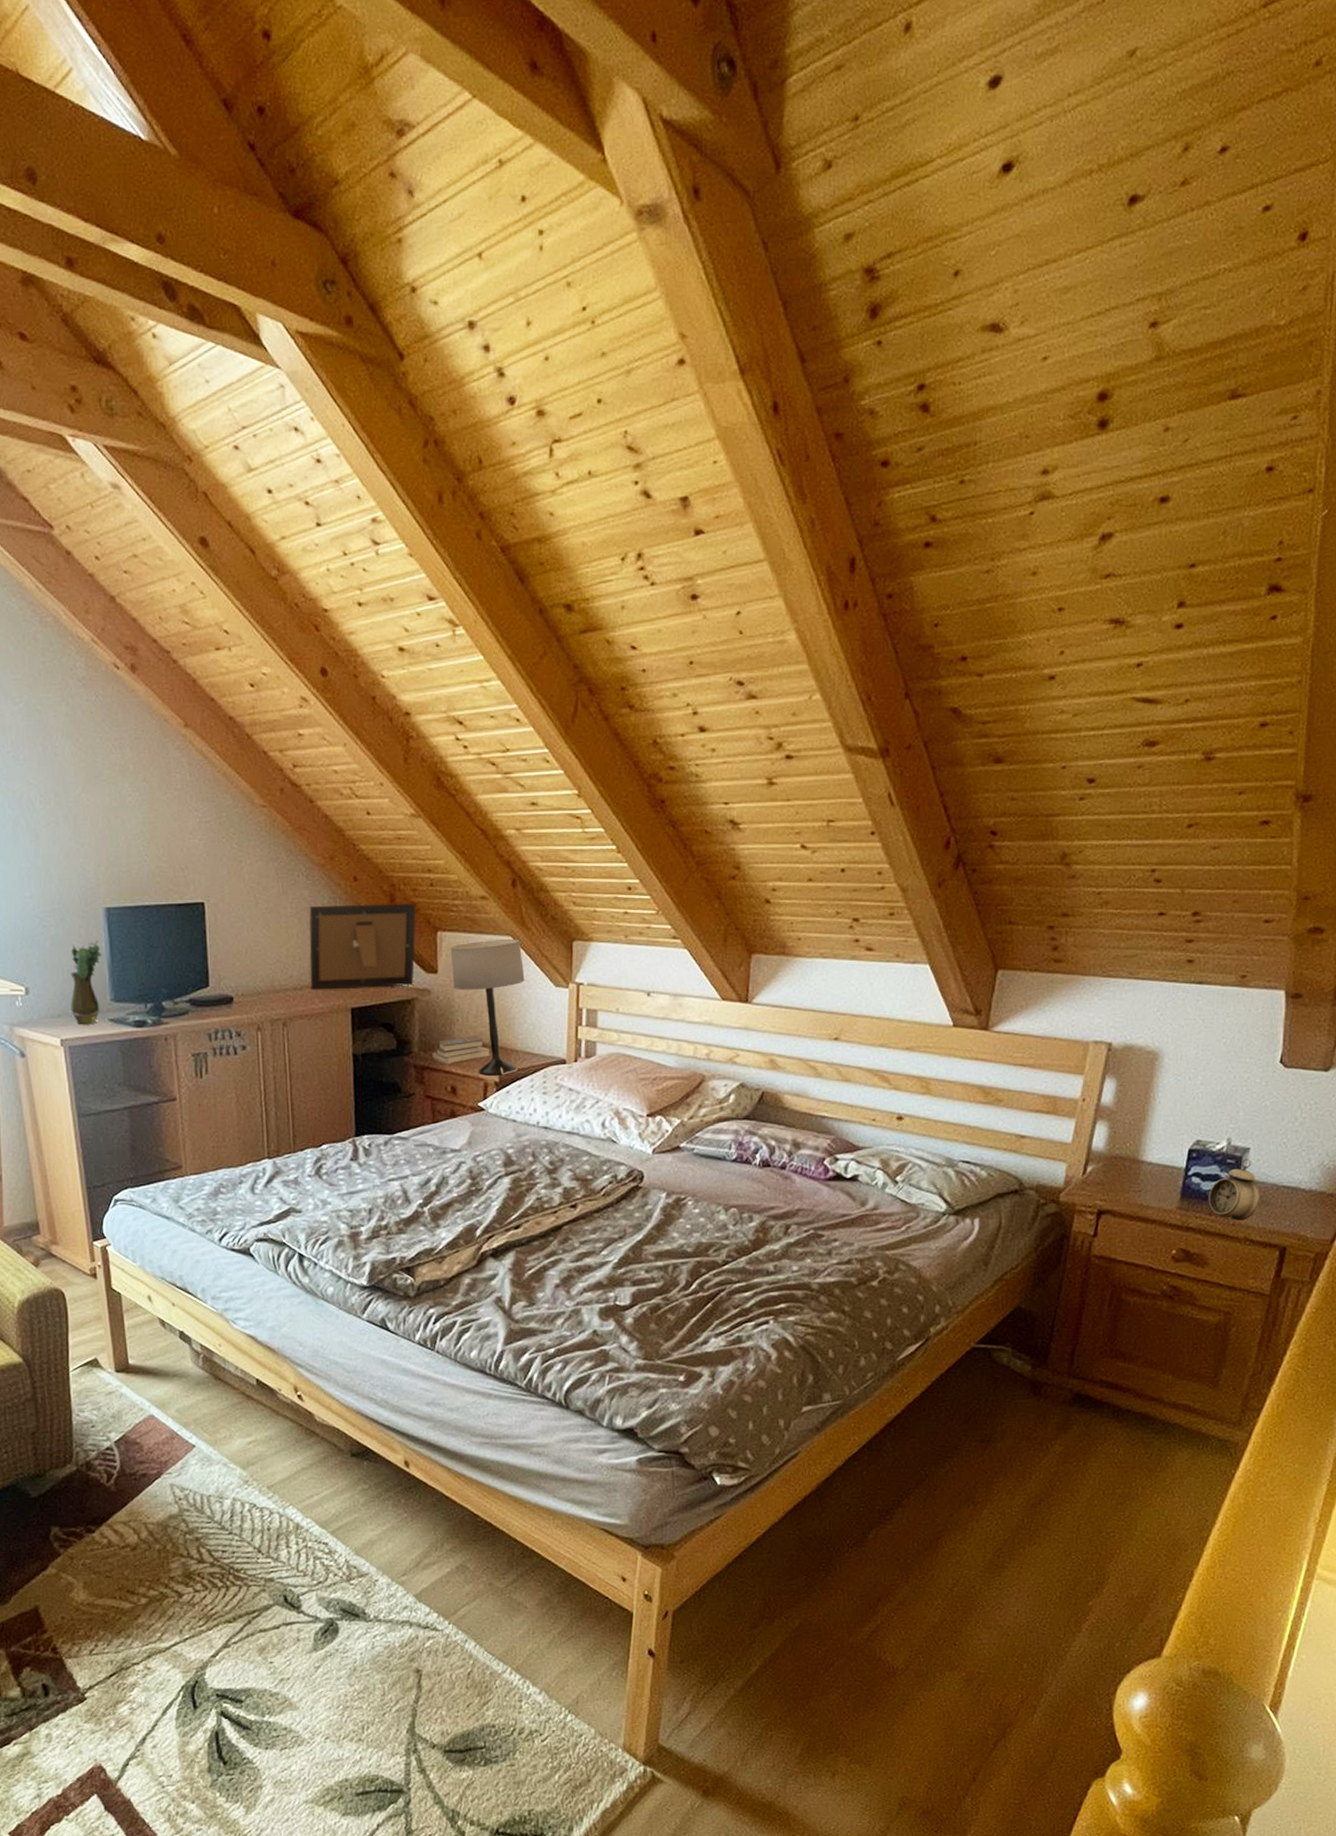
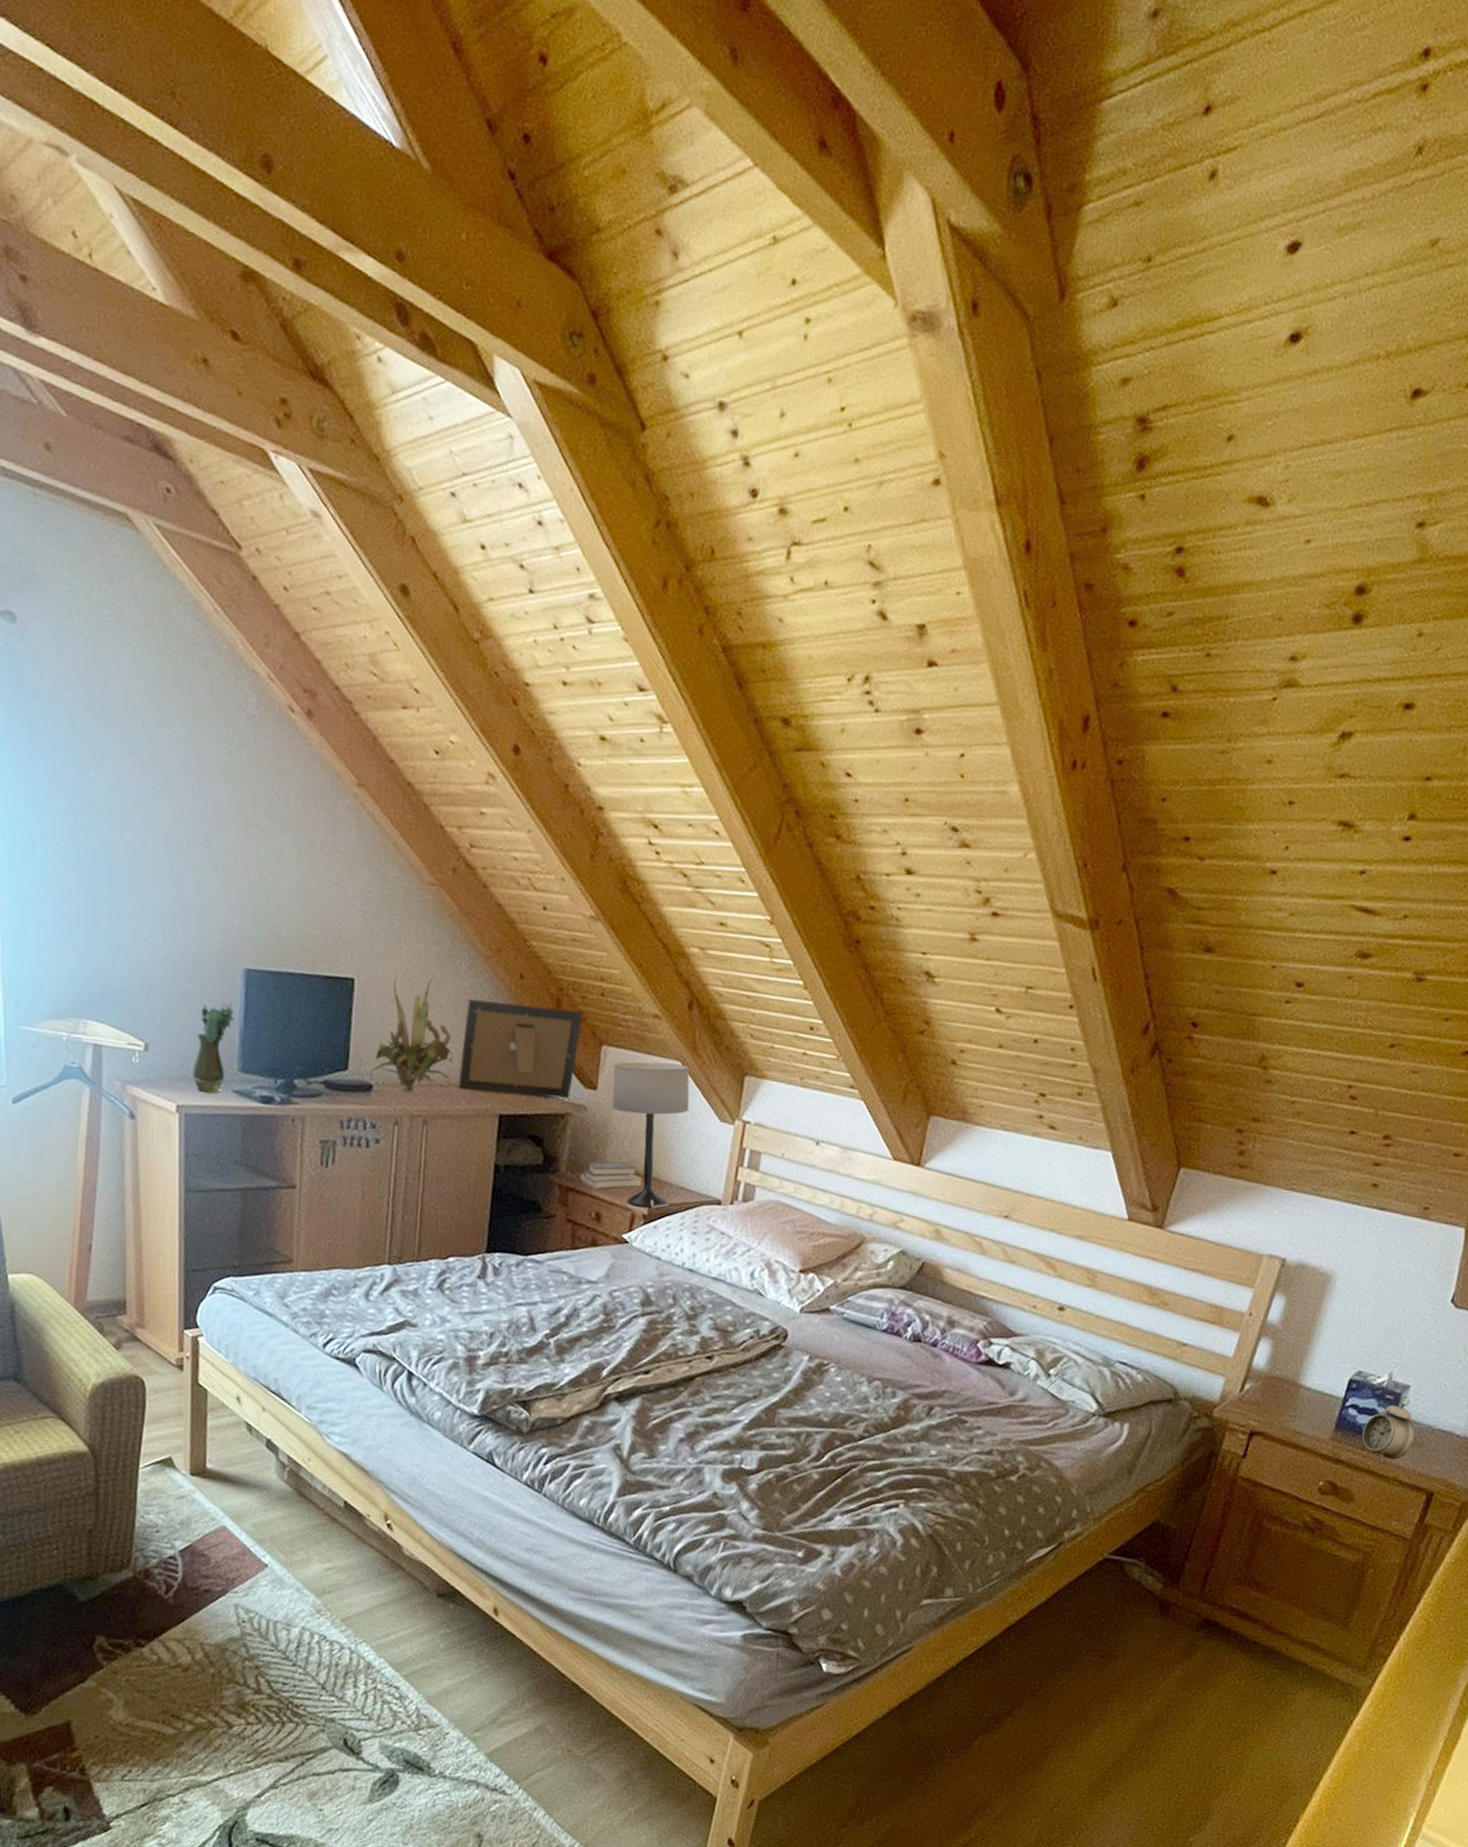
decorative plant: none [229,888,303,1000] -> present [369,974,453,1093]

